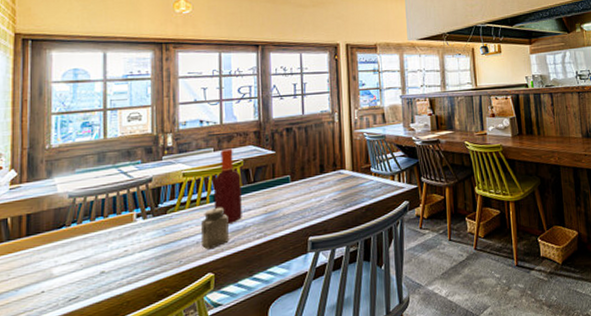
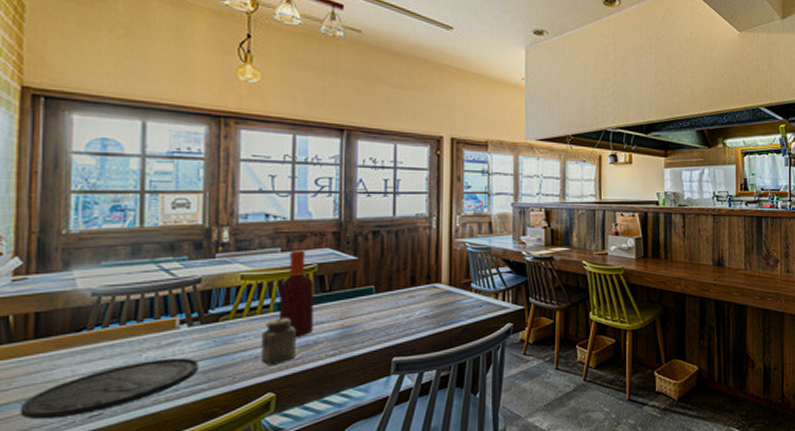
plate: none [16,246,153,304] -> present [20,357,200,420]

